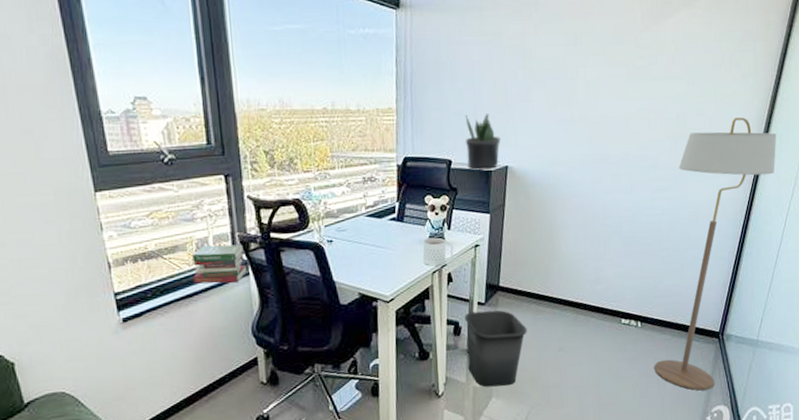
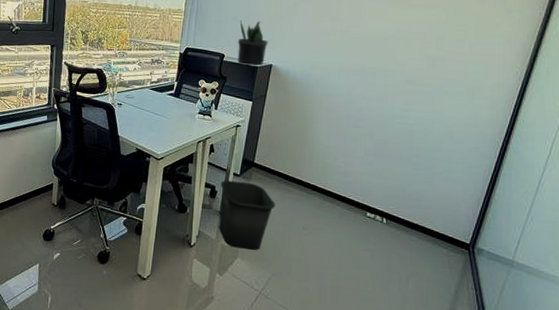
books: present [192,244,247,284] -> none [17,94,56,125]
mug: present [422,237,454,266] -> none [191,113,218,138]
floor lamp: present [654,117,777,391] -> none [397,47,544,298]

